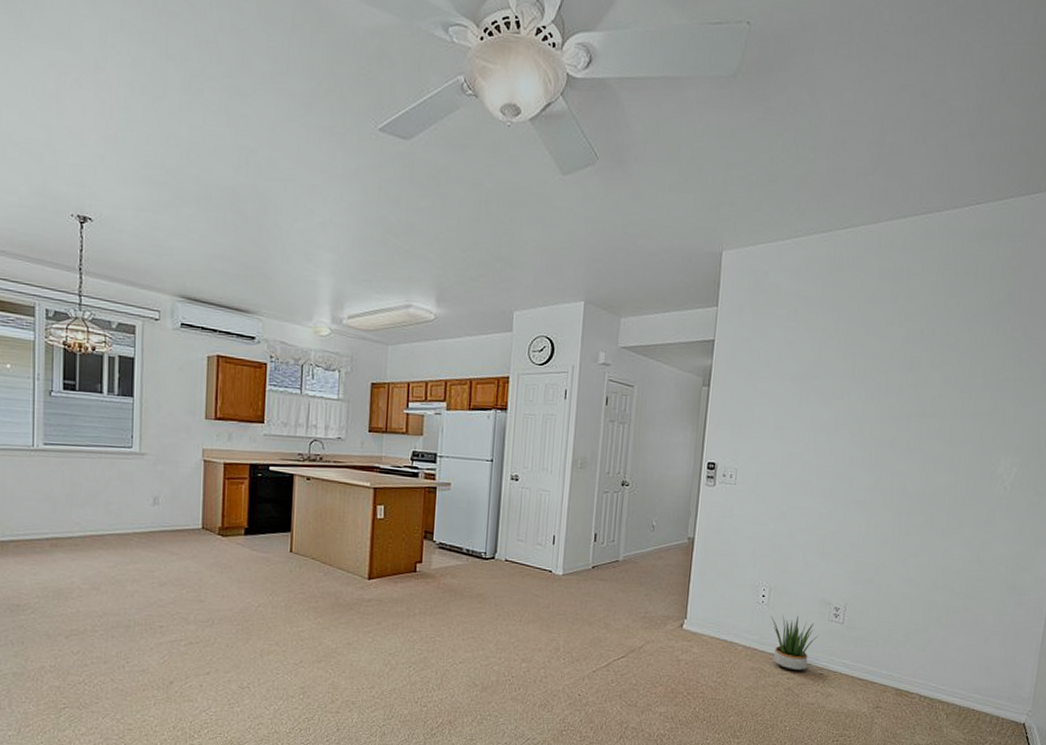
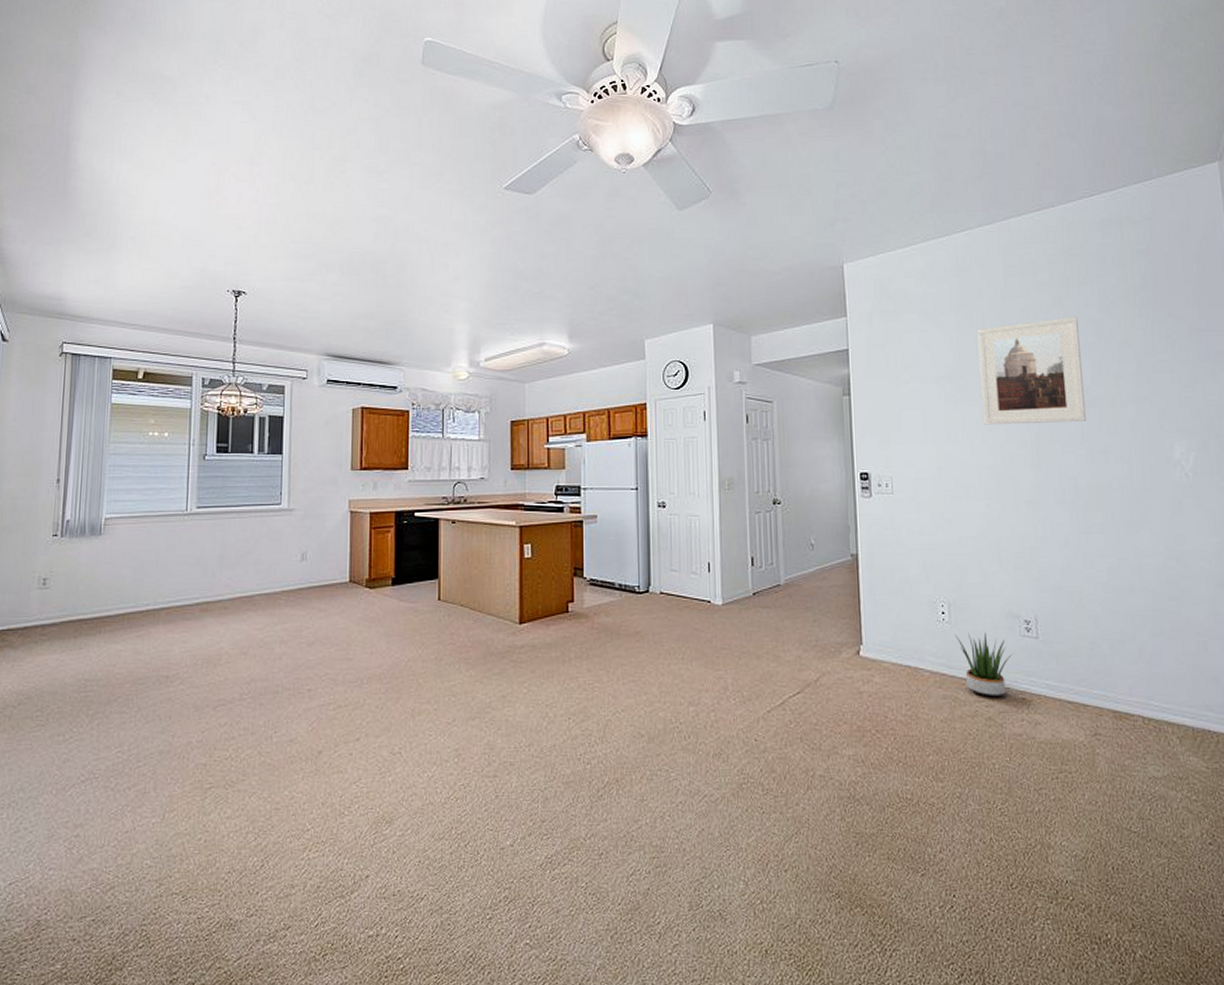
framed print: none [831,327,939,432] -> present [977,316,1087,425]

